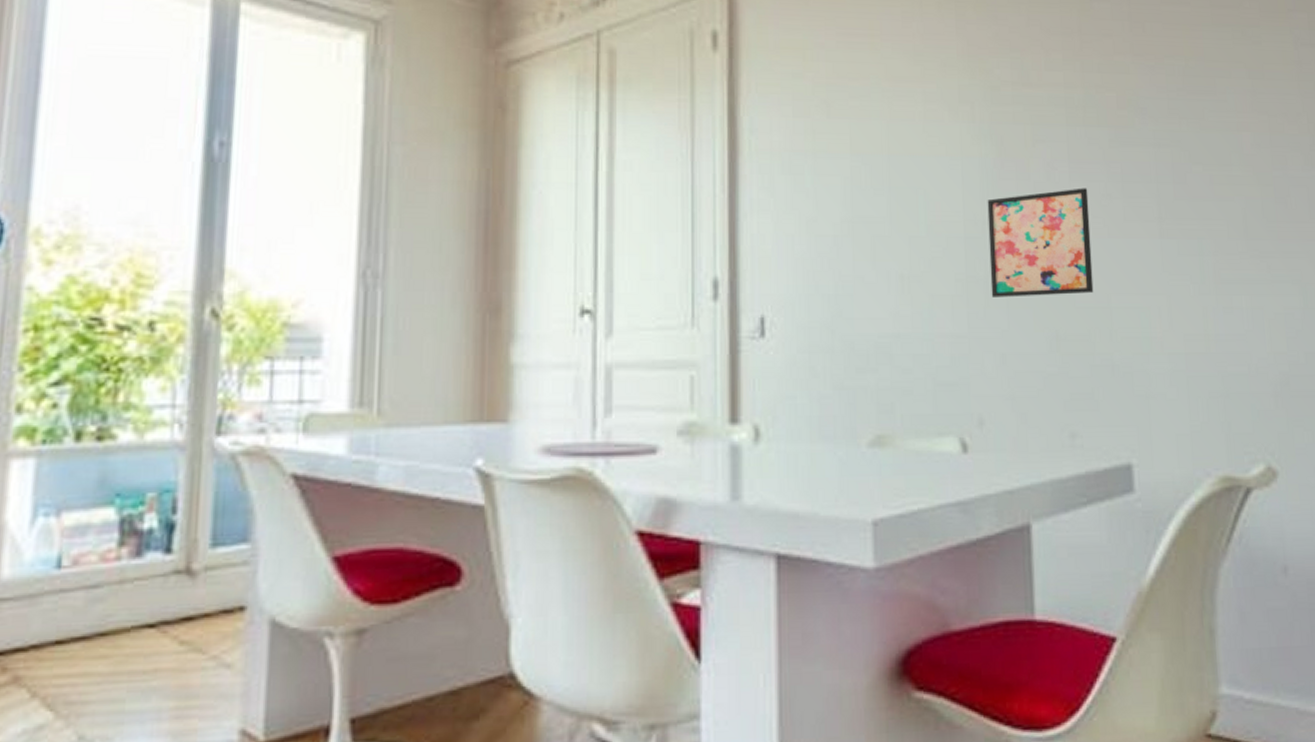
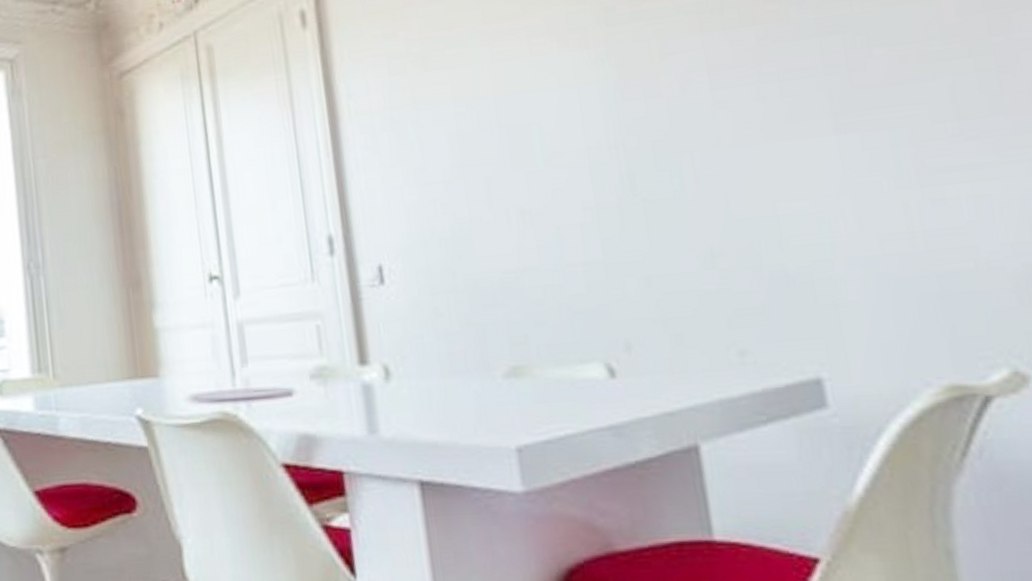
wall art: present [987,188,1094,298] -> none [611,94,754,221]

